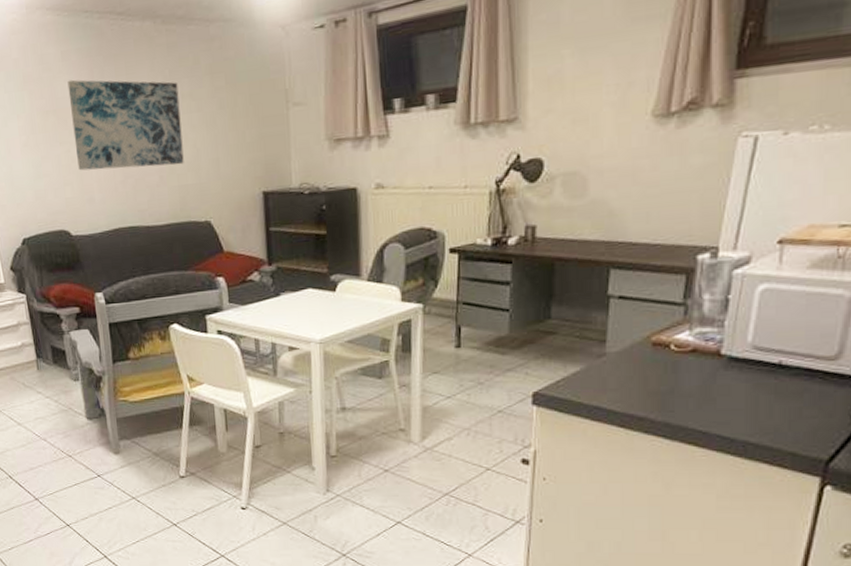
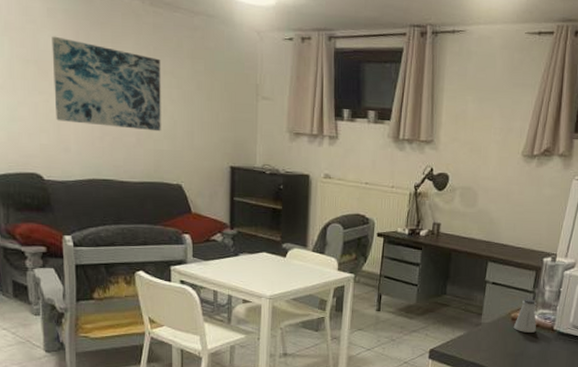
saltshaker: none [655,314,692,362] -> present [513,299,537,333]

